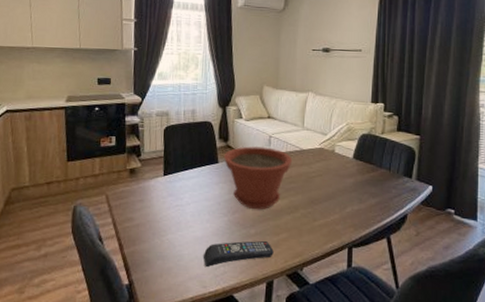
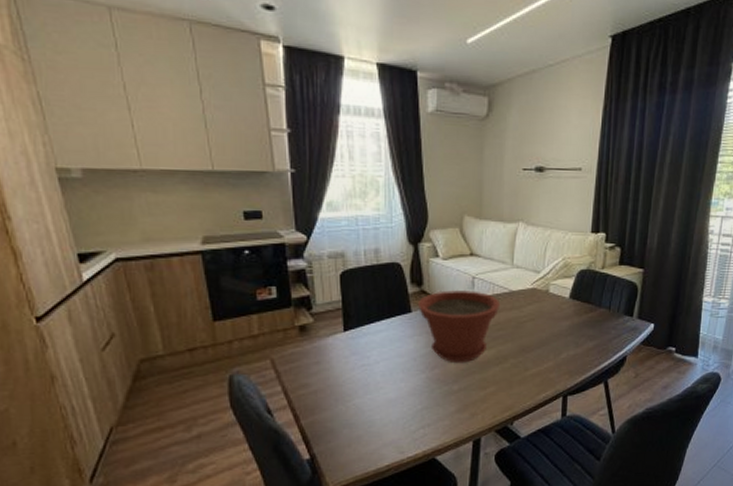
remote control: present [203,241,274,267] -> none [398,397,480,430]

